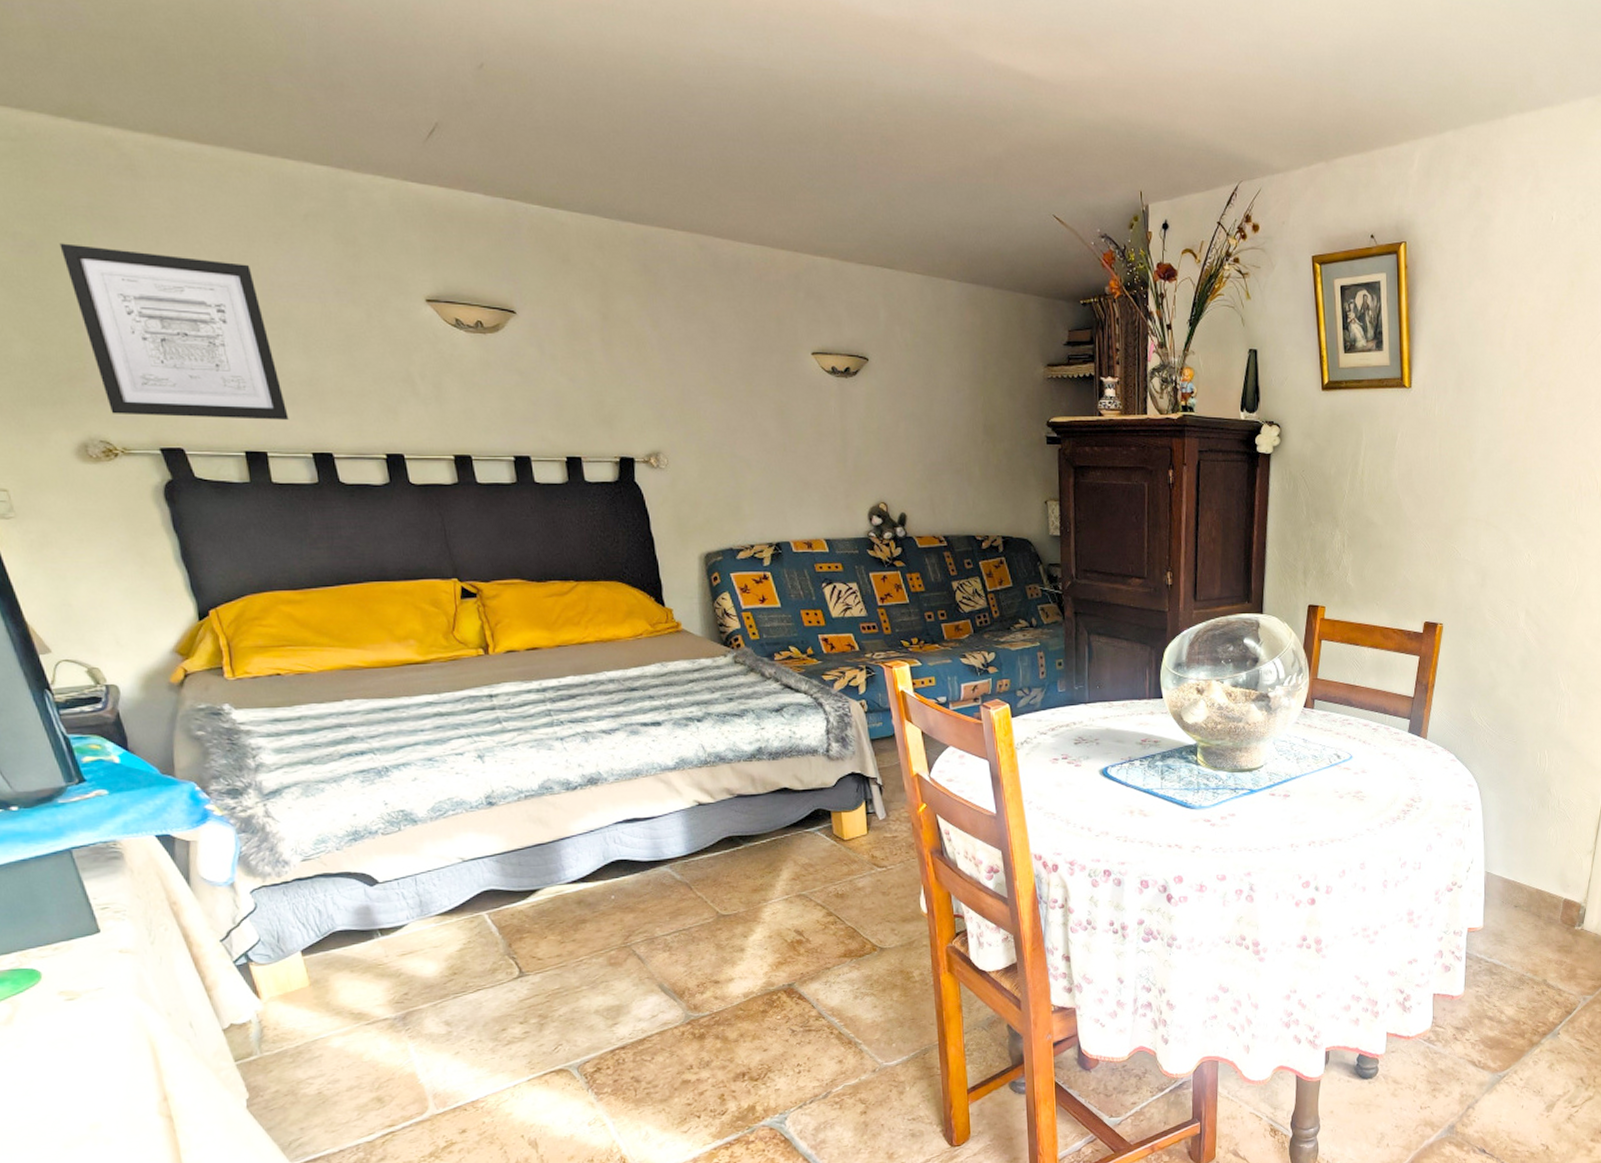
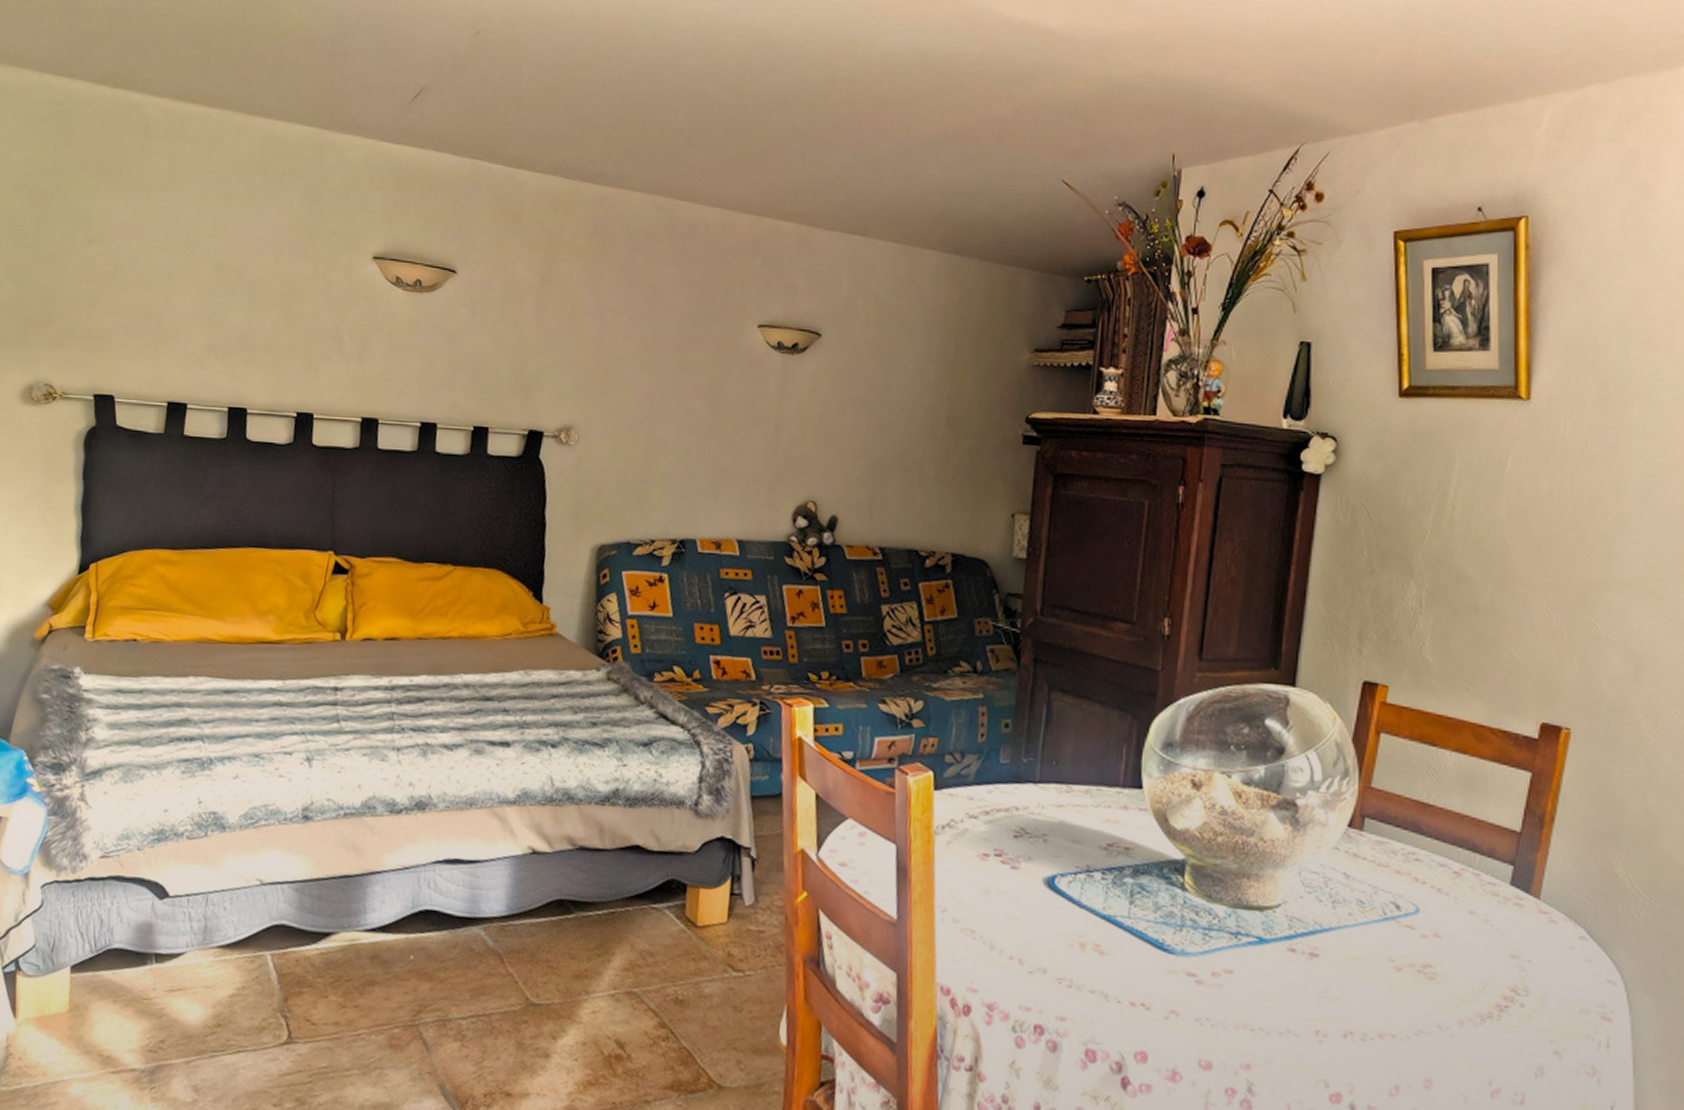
wall art: present [59,243,289,420] -> none [62,196,221,372]

